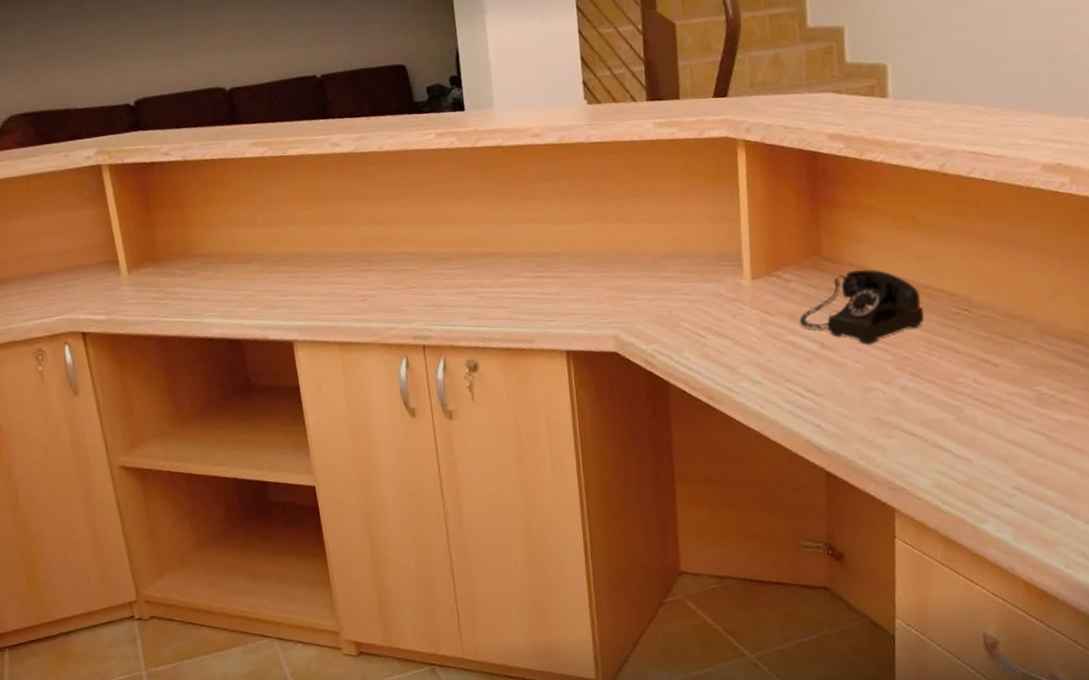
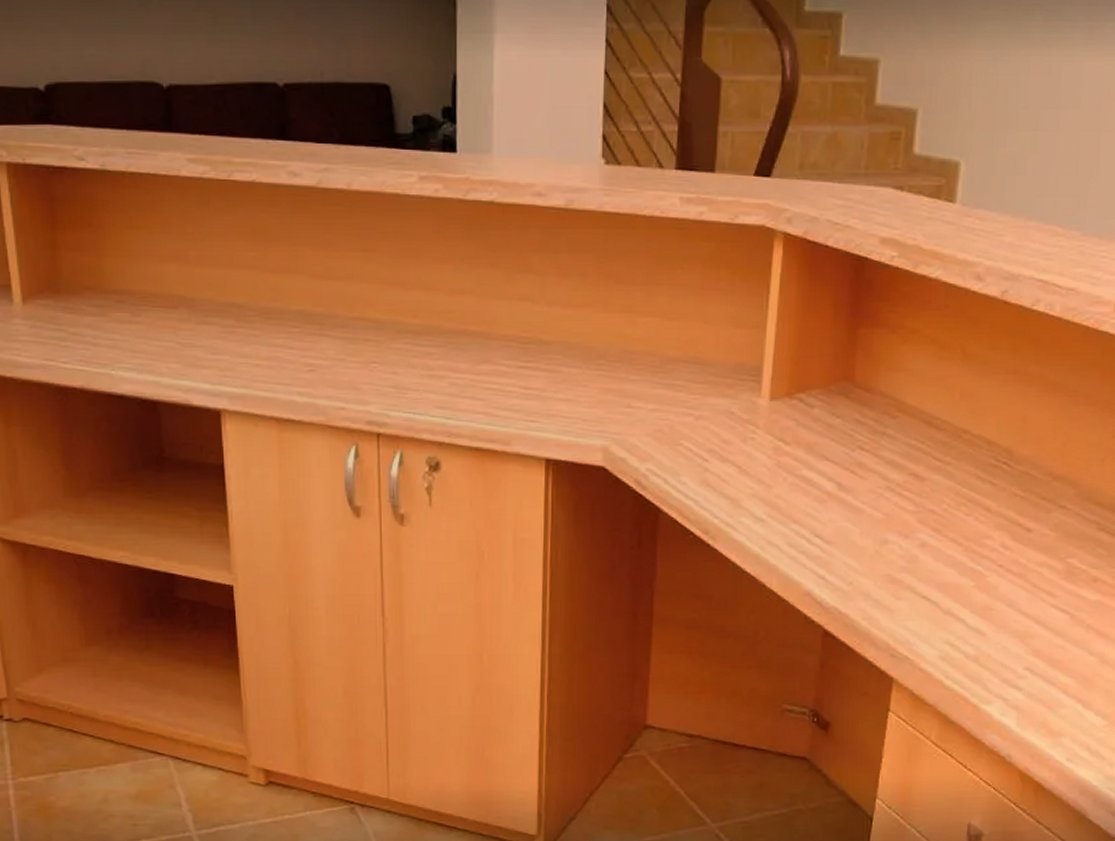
telephone: present [799,269,925,343] -> none [818,404,958,489]

